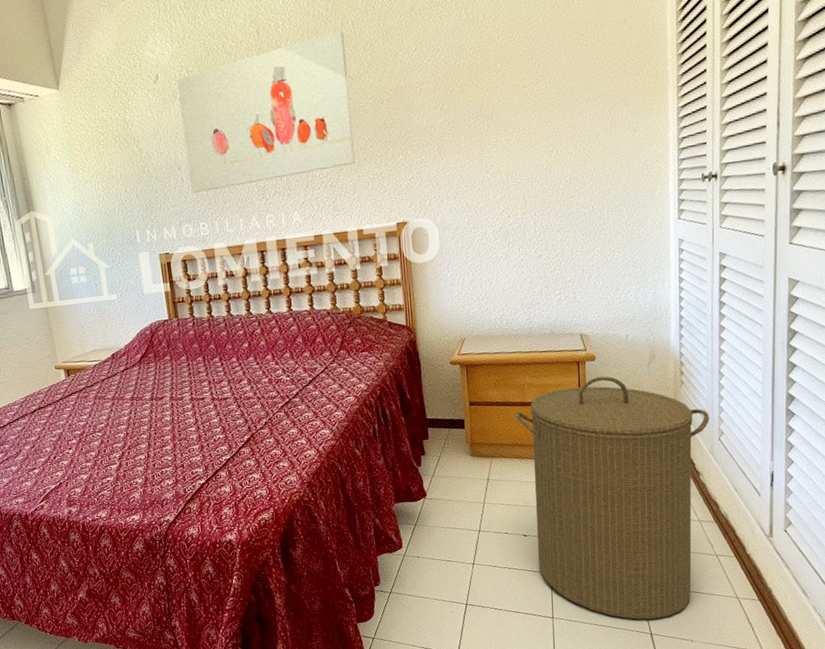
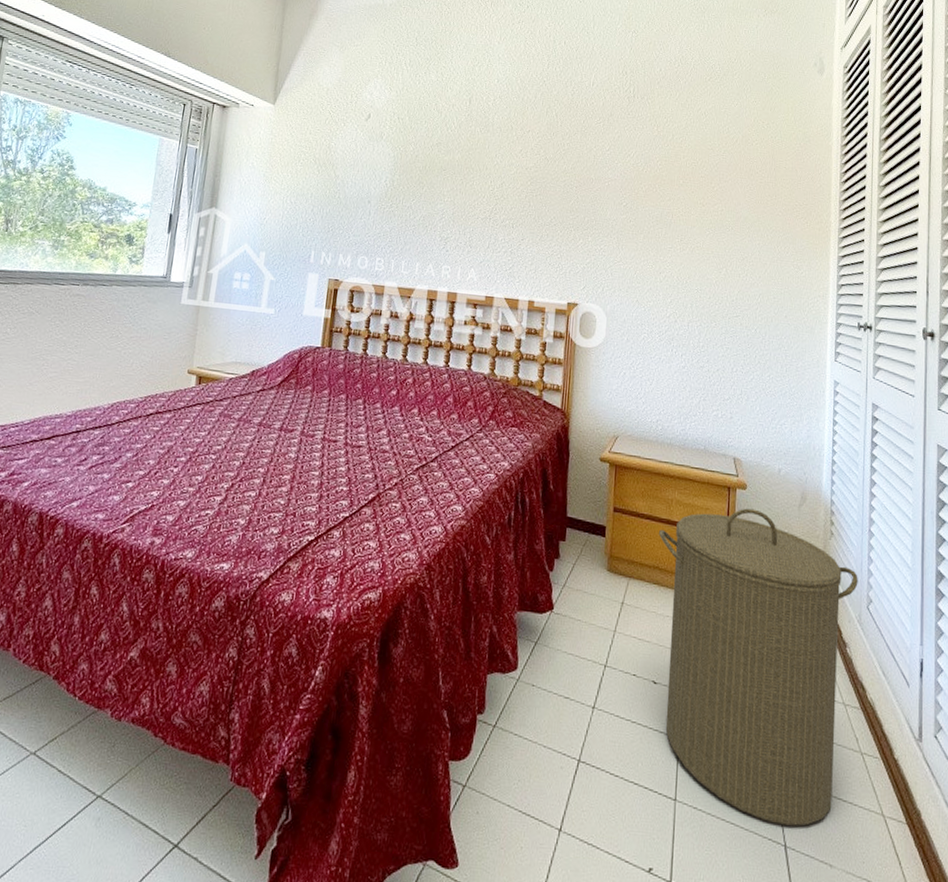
wall art: present [176,30,356,193] -> none [376,117,547,237]

